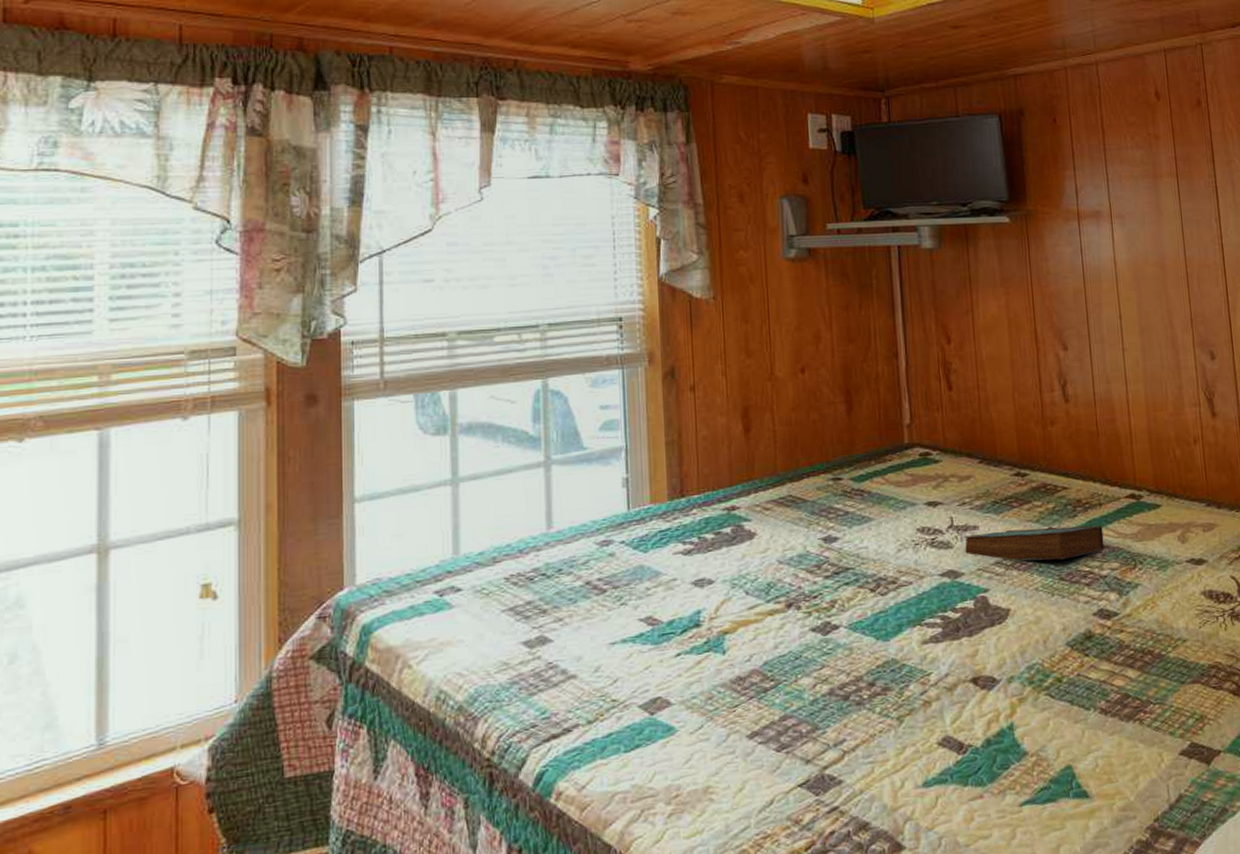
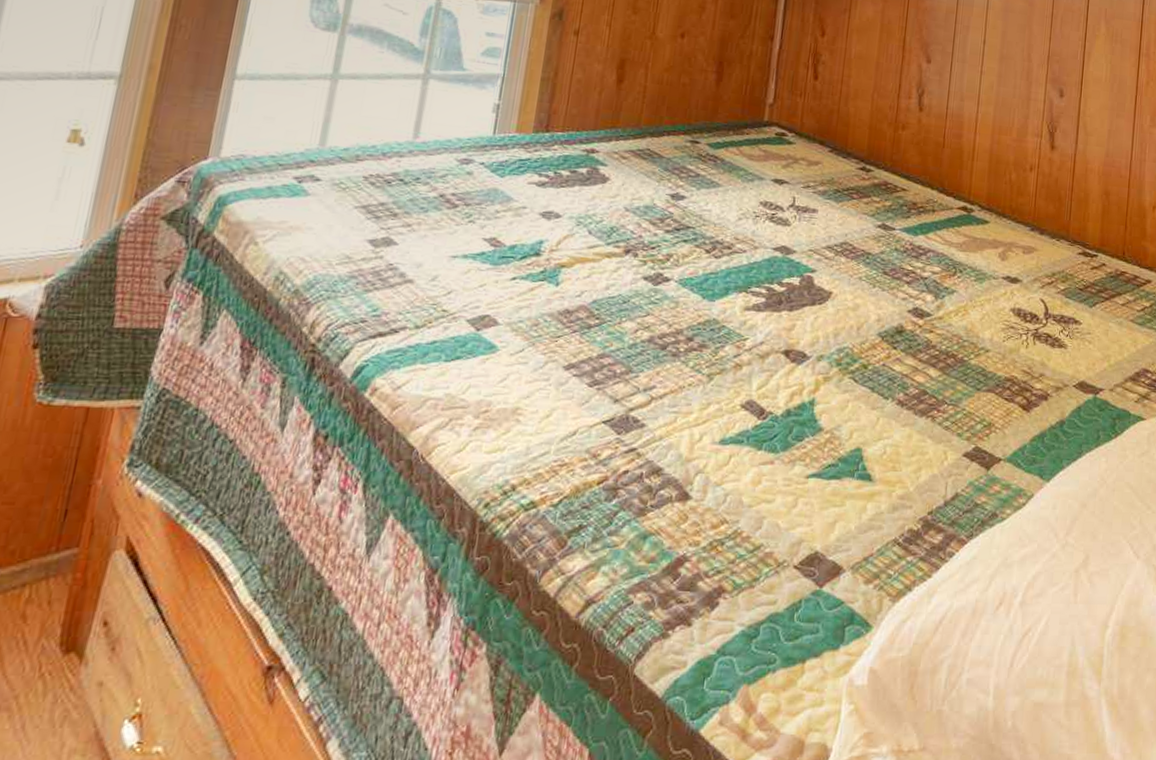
book: present [964,525,1105,561] -> none [801,217,932,256]

